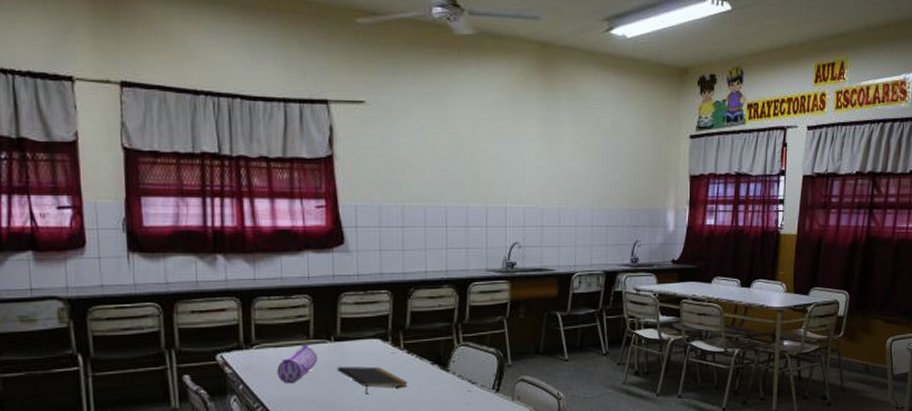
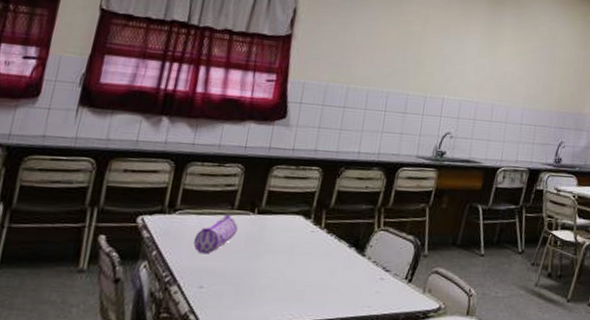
notepad: present [337,366,408,394] -> none [254,240,322,273]

